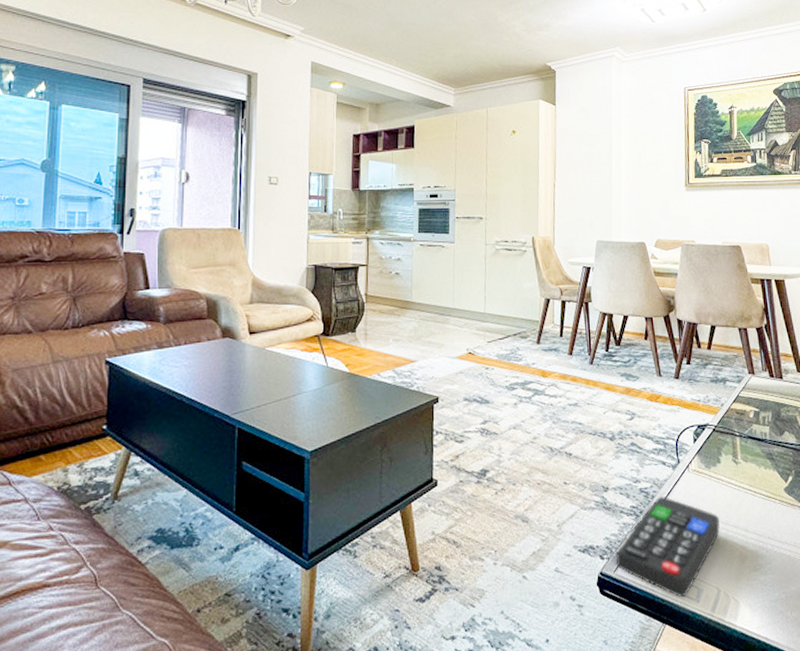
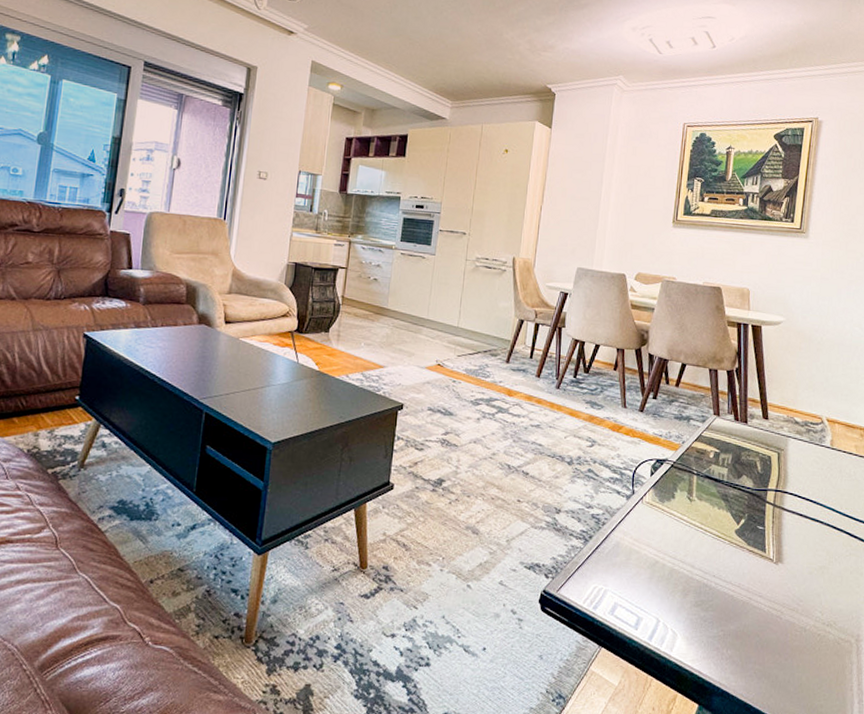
remote control: present [615,497,721,597] -> none [560,525,668,622]

